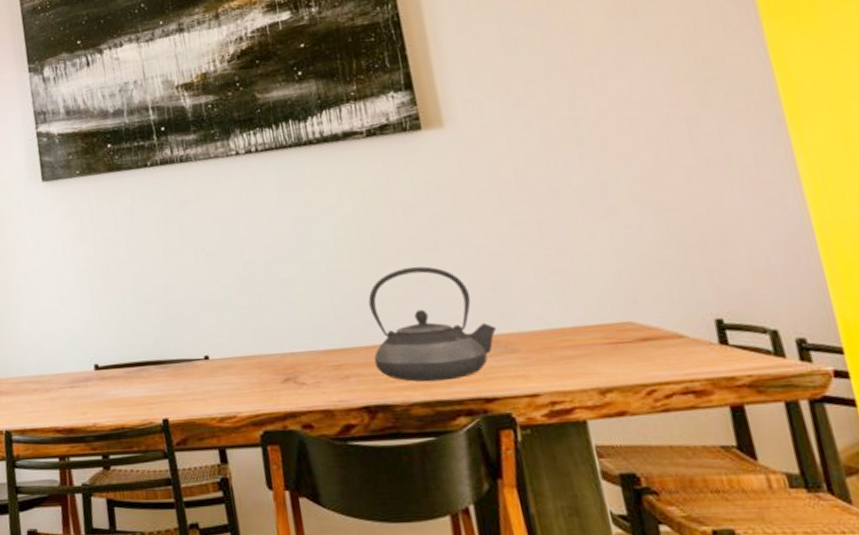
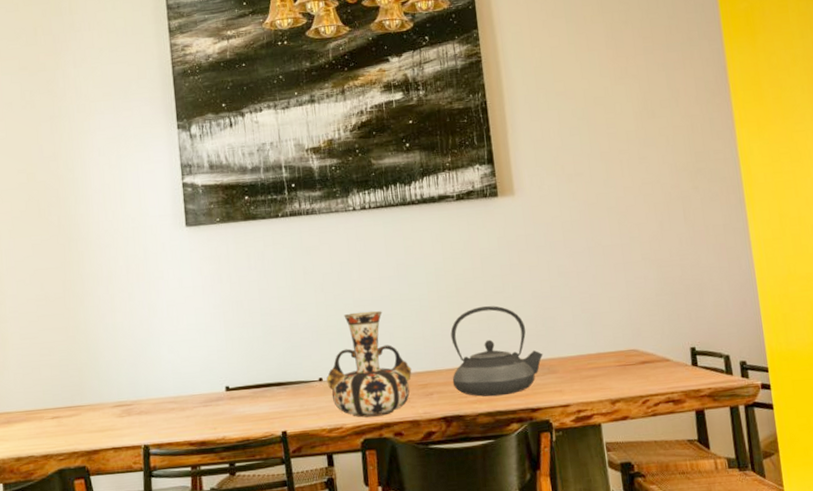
vase: none [213,274,321,405] -> present [326,311,412,418]

